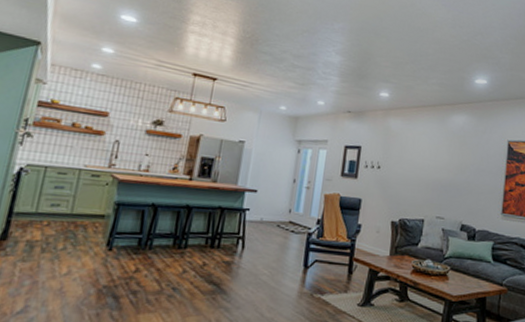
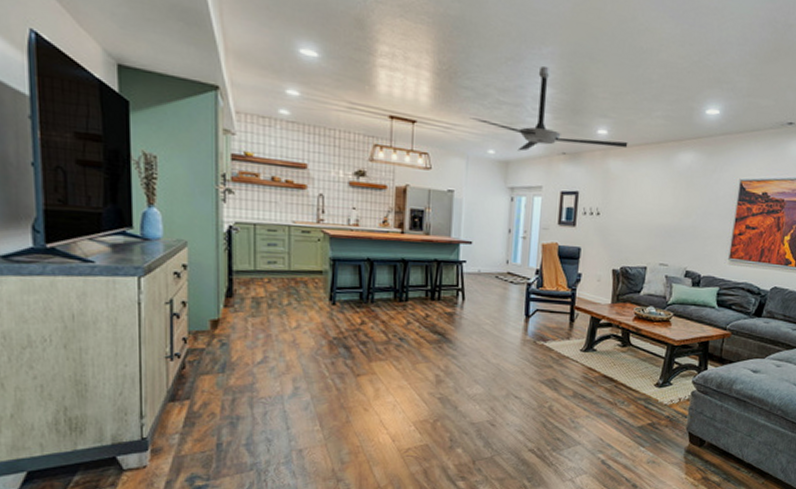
ceiling fan: none [265,38,407,109] -> present [469,65,628,151]

